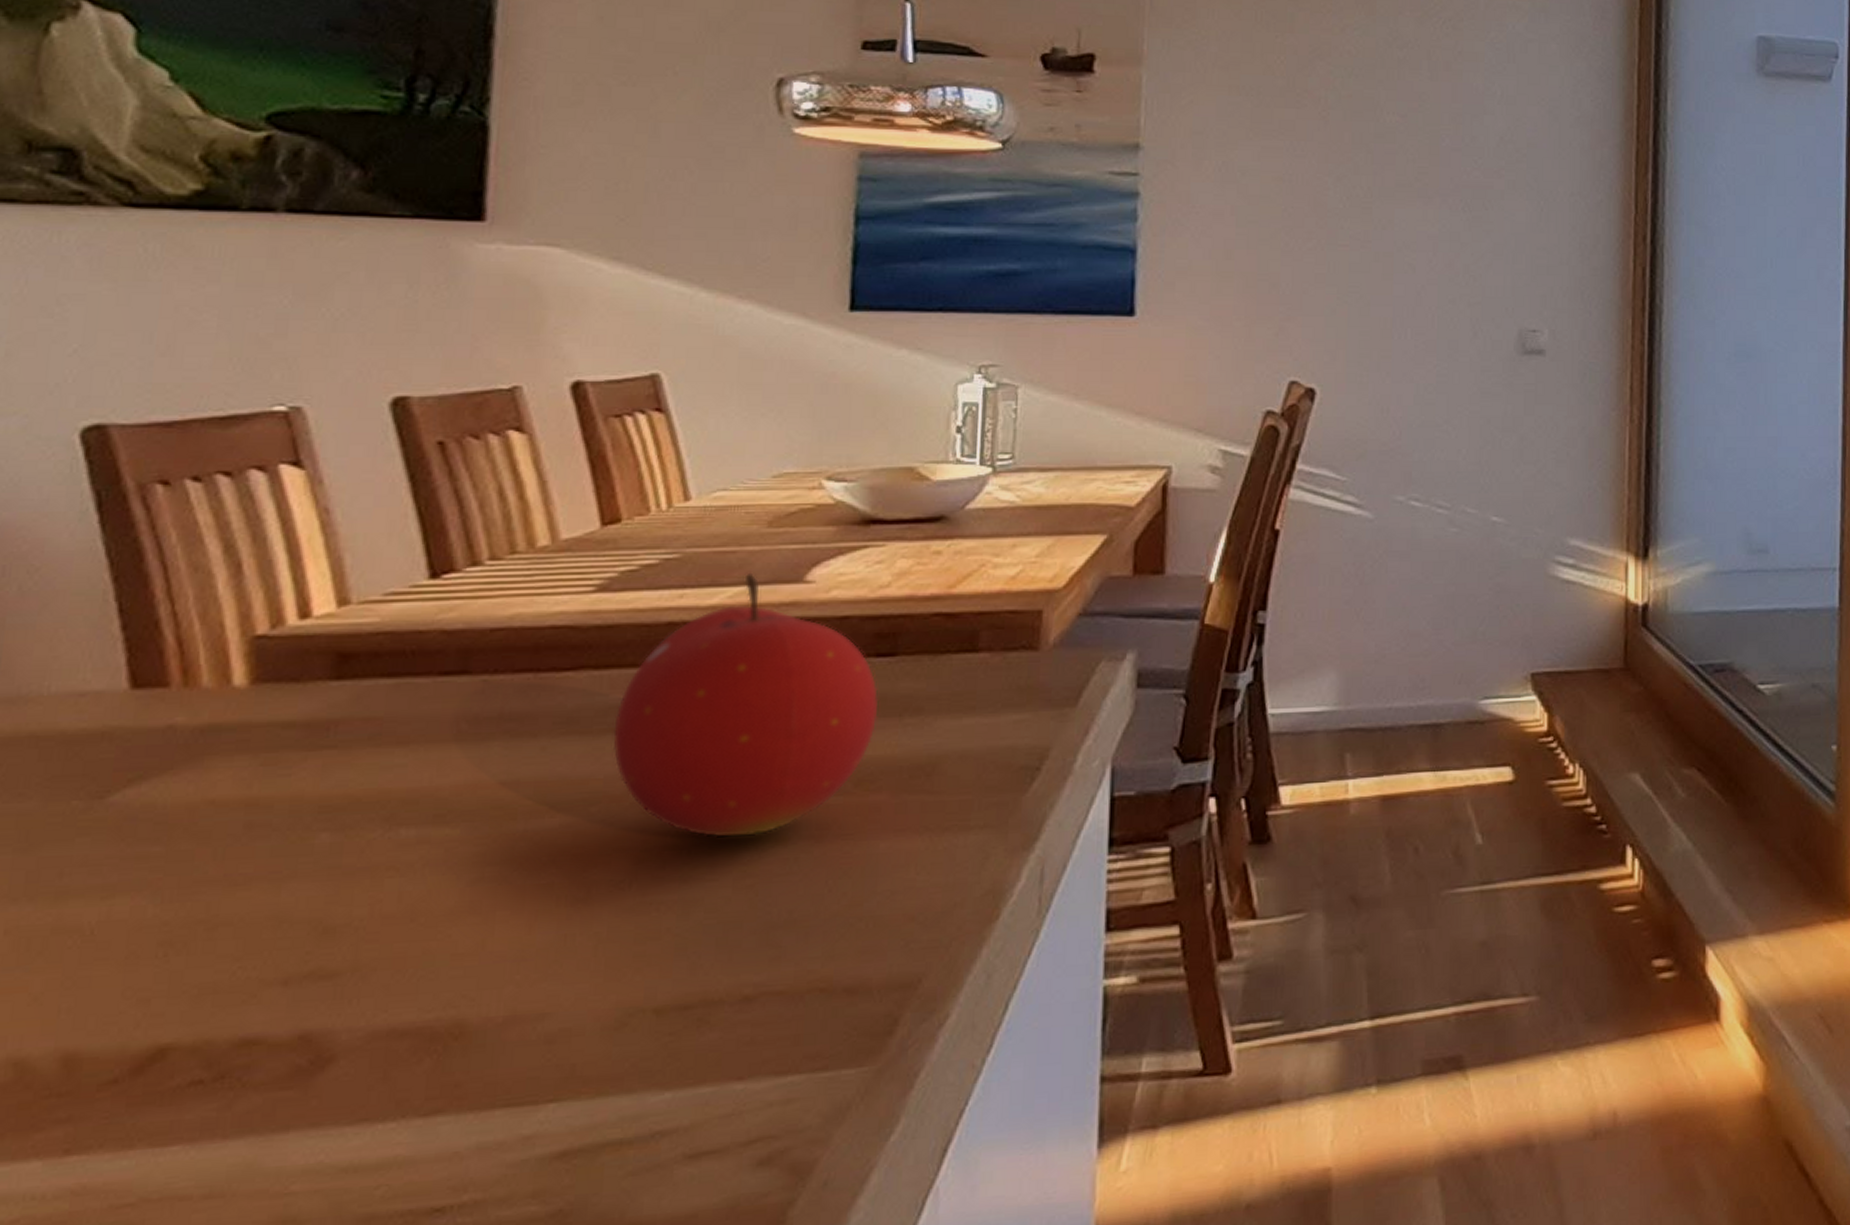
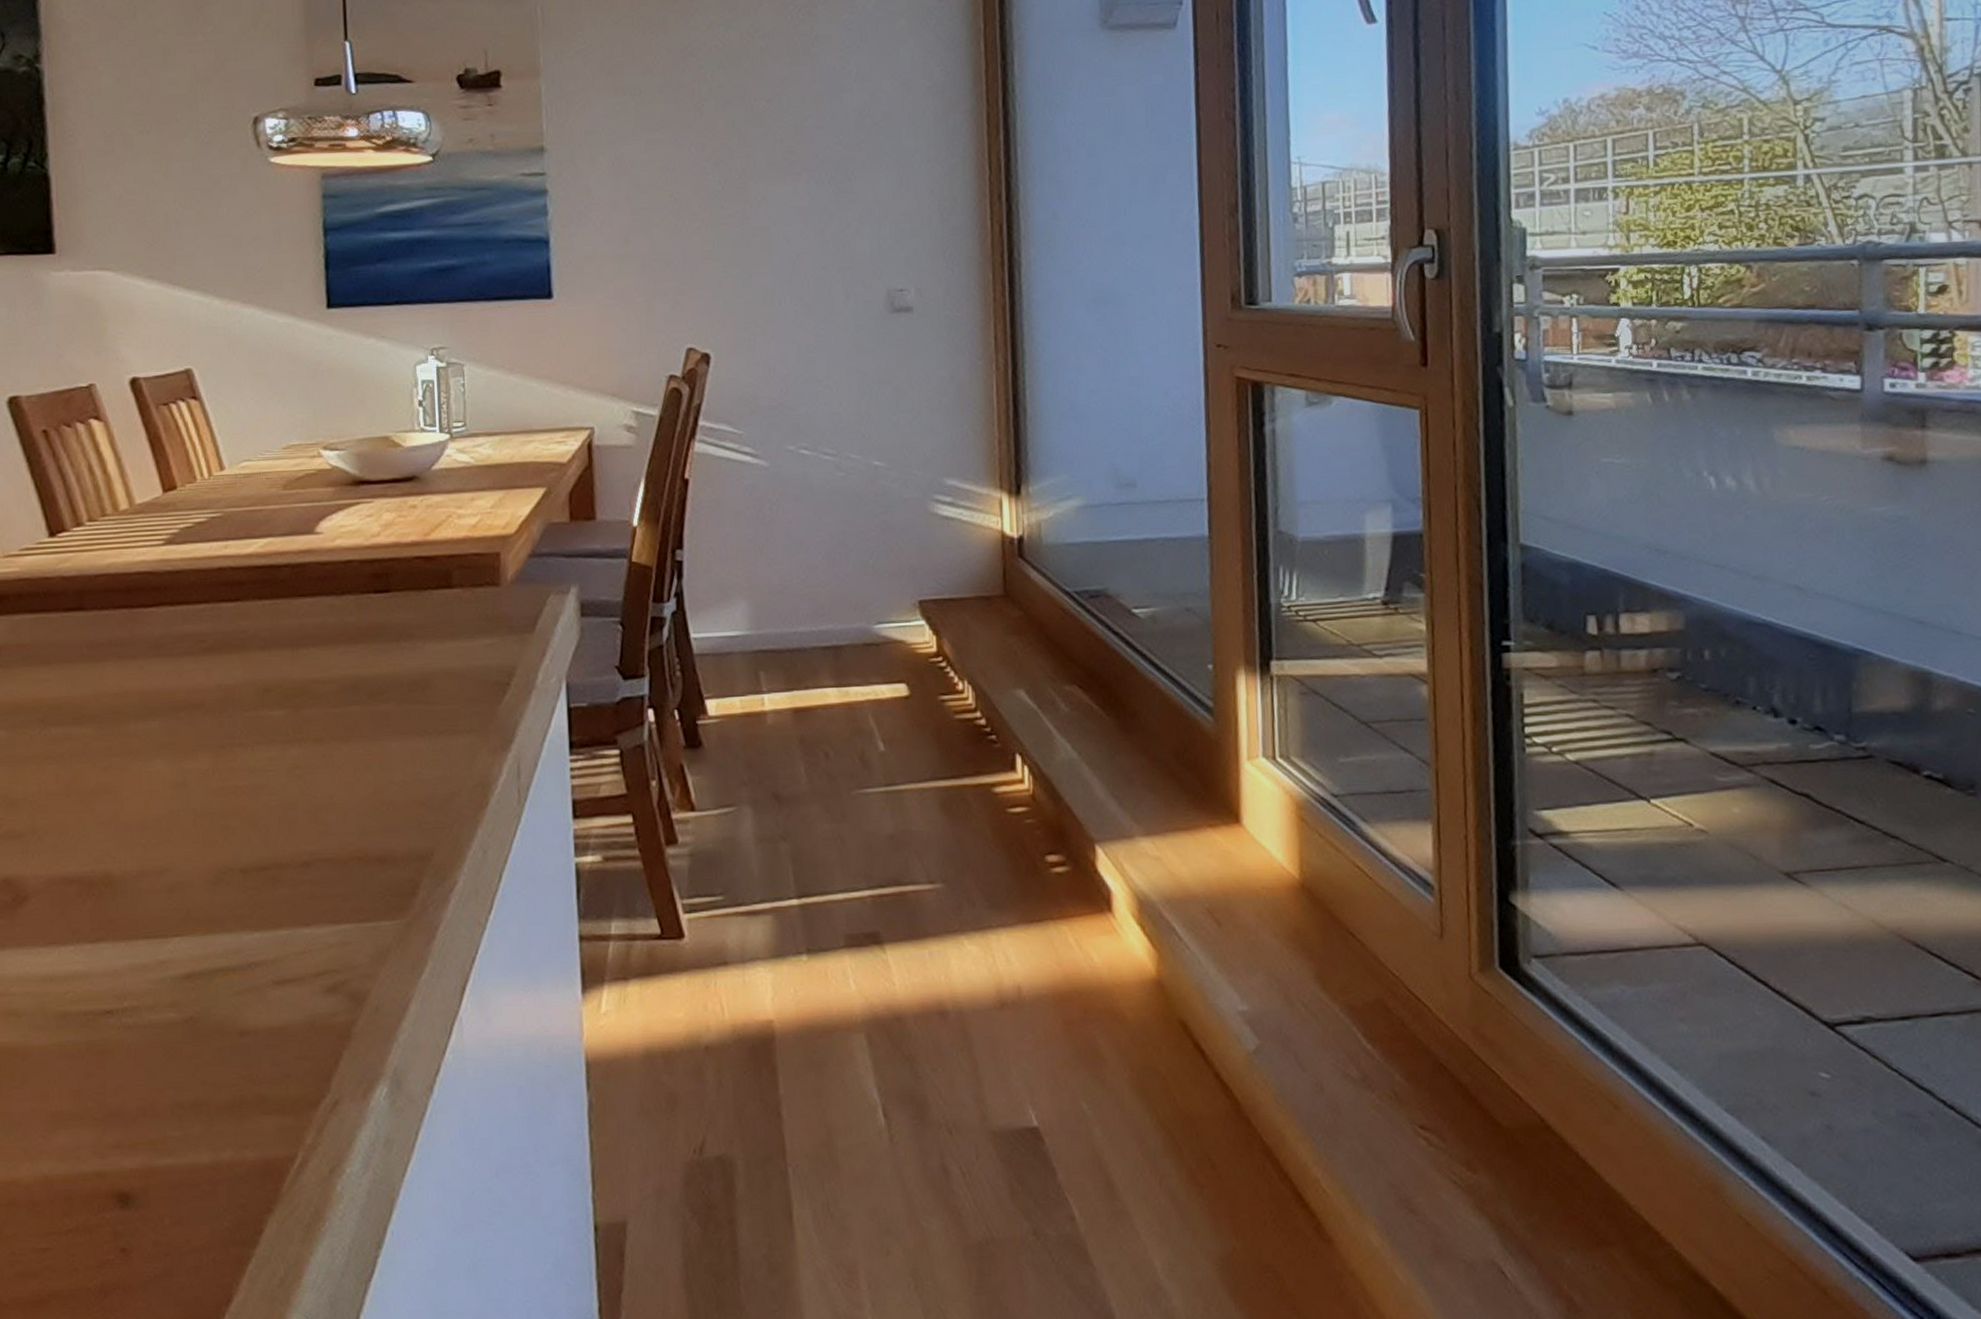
fruit: present [612,572,879,838] -> none [188,526,381,737]

